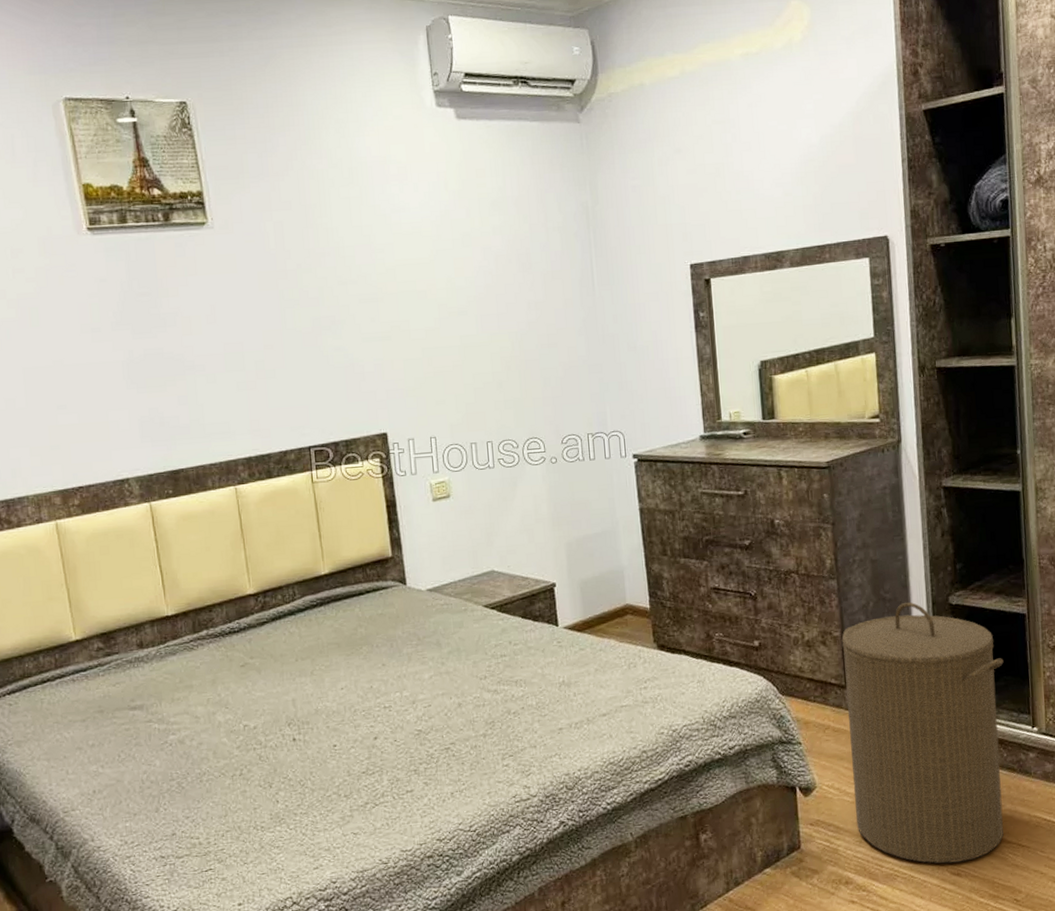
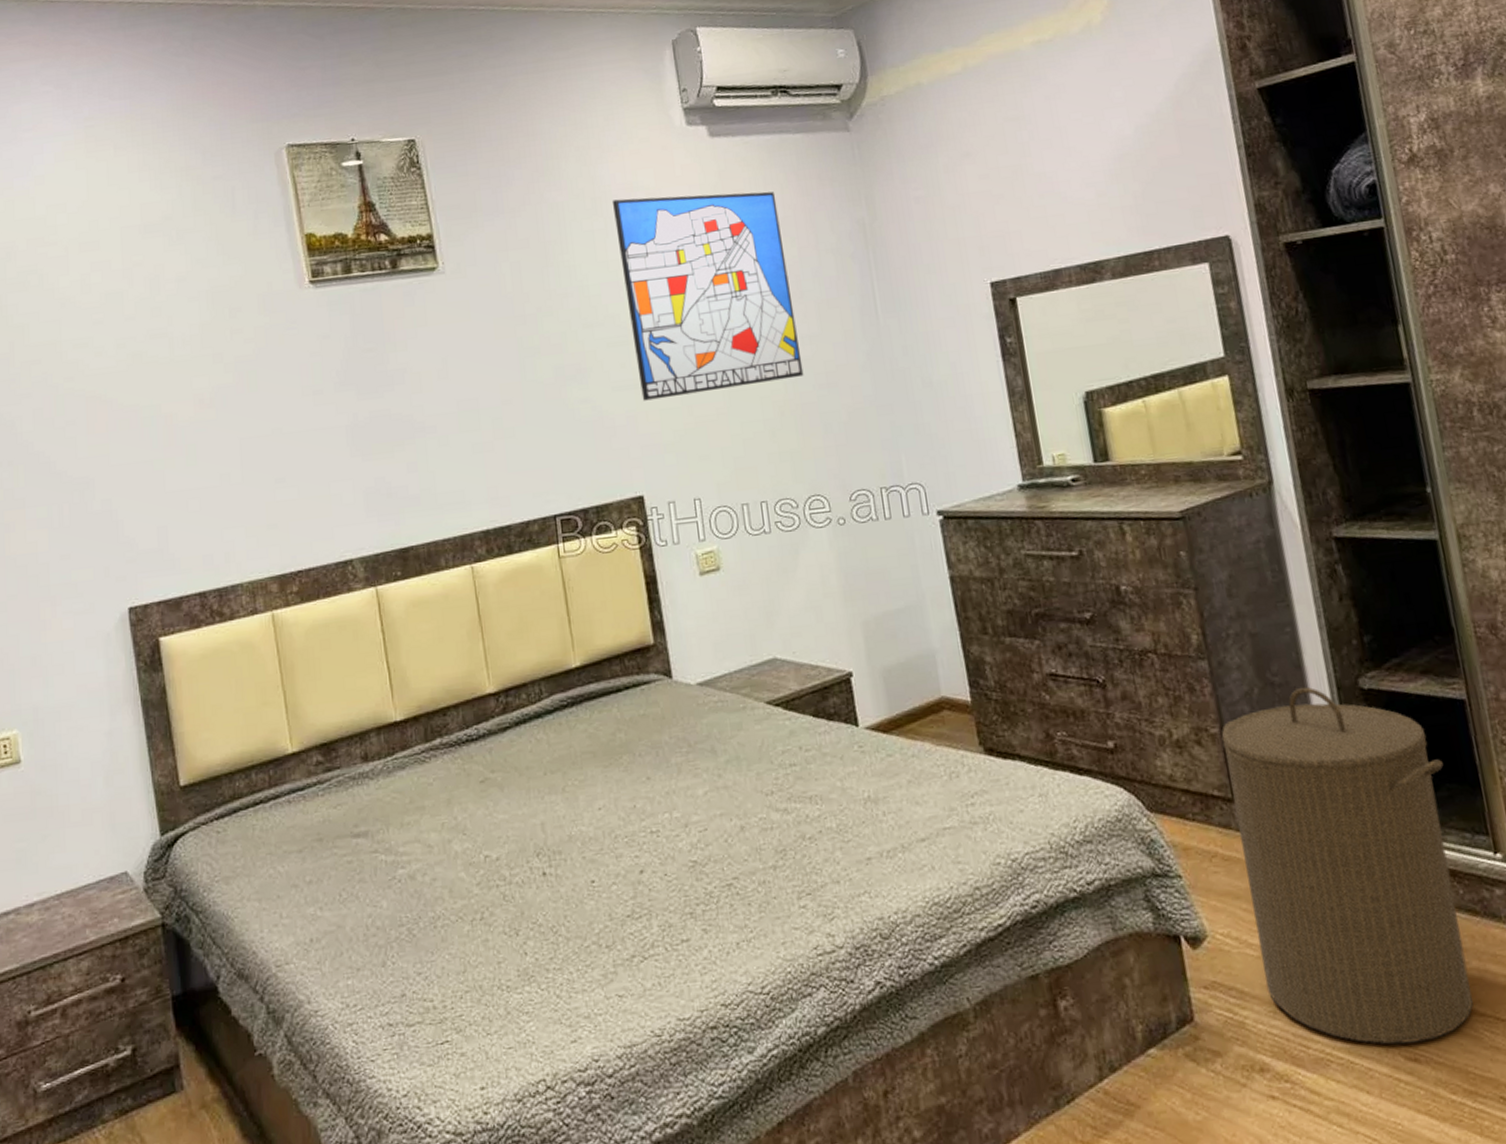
wall art: none [368,170,529,352] -> present [613,191,804,401]

